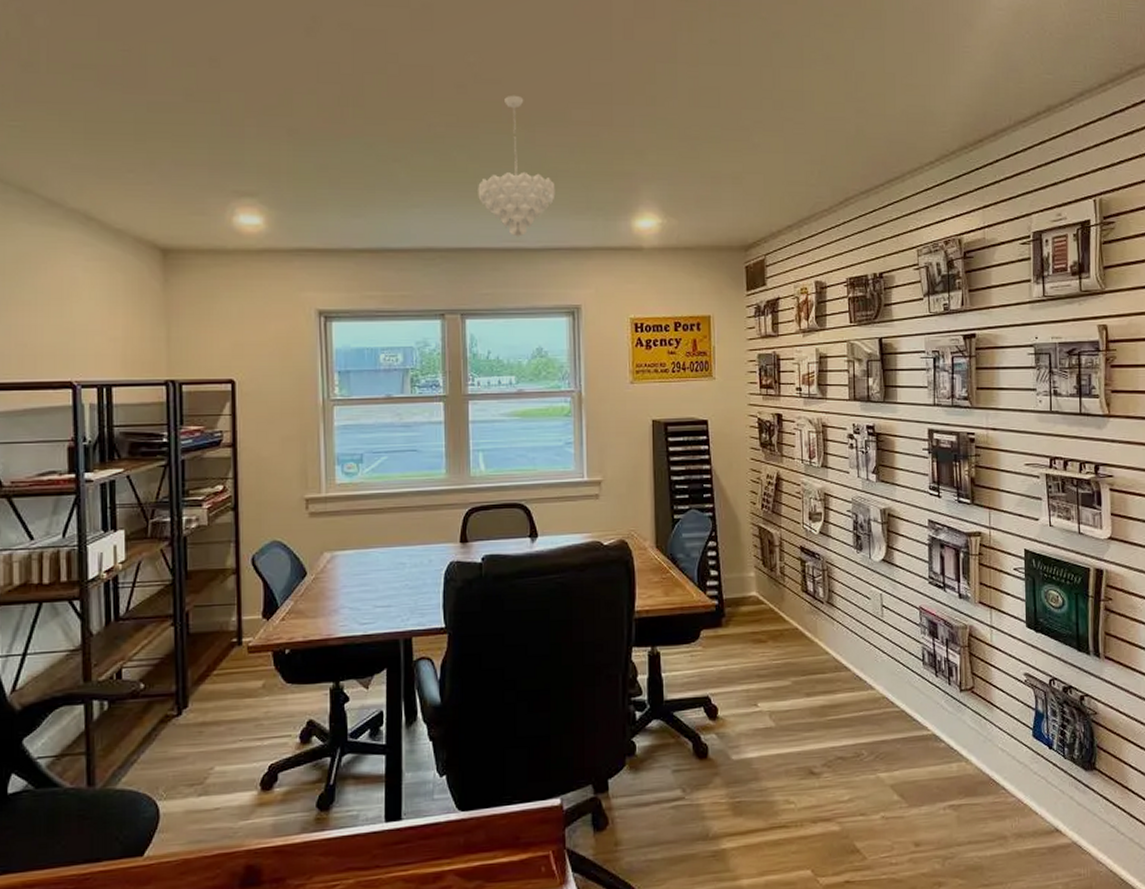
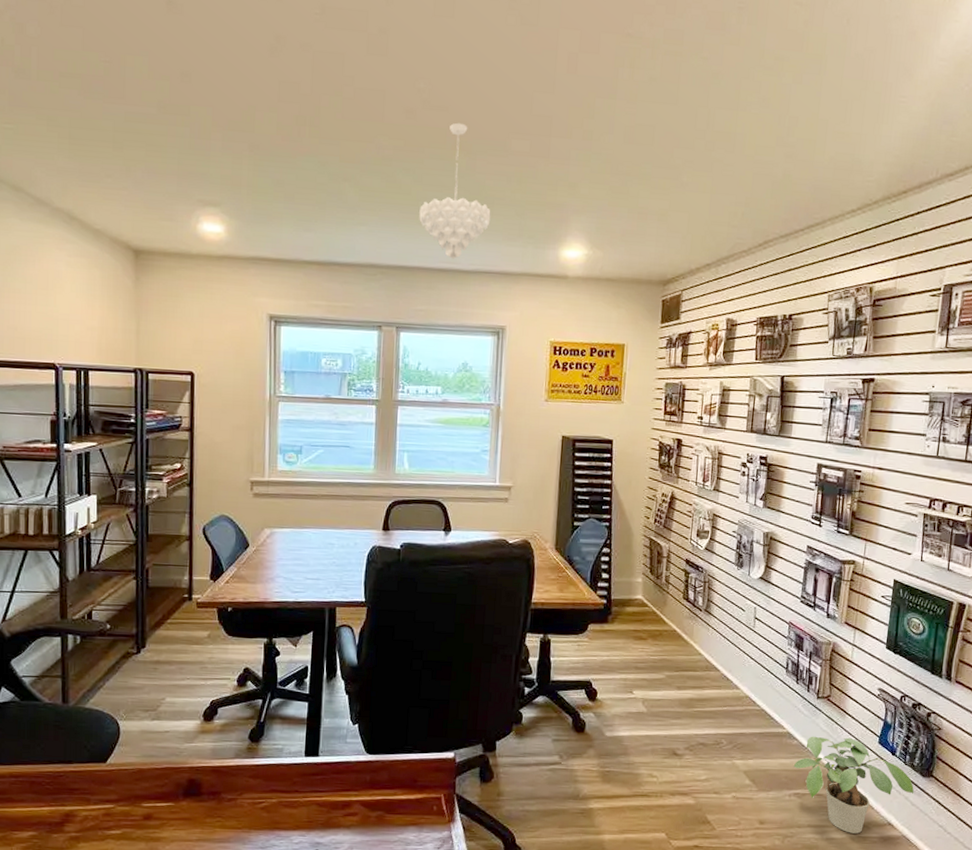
potted plant: none [944,733,1079,846] -> present [793,736,914,834]

